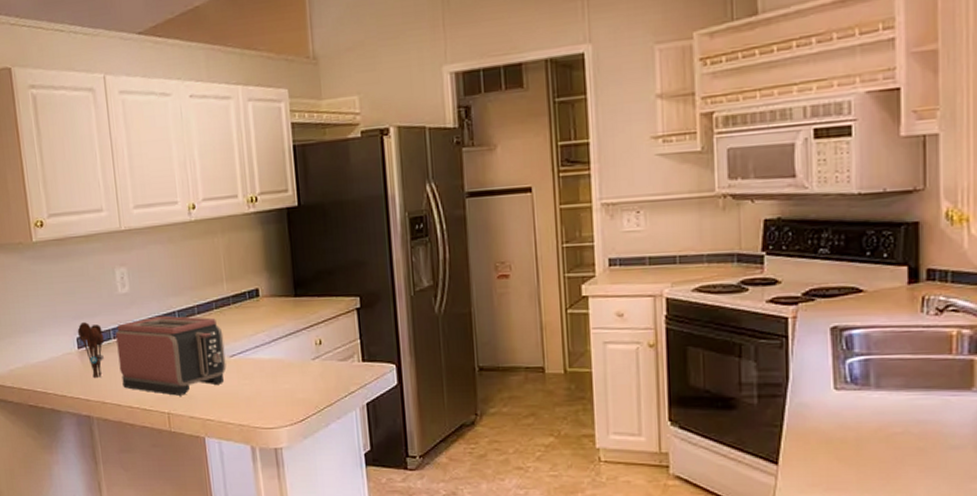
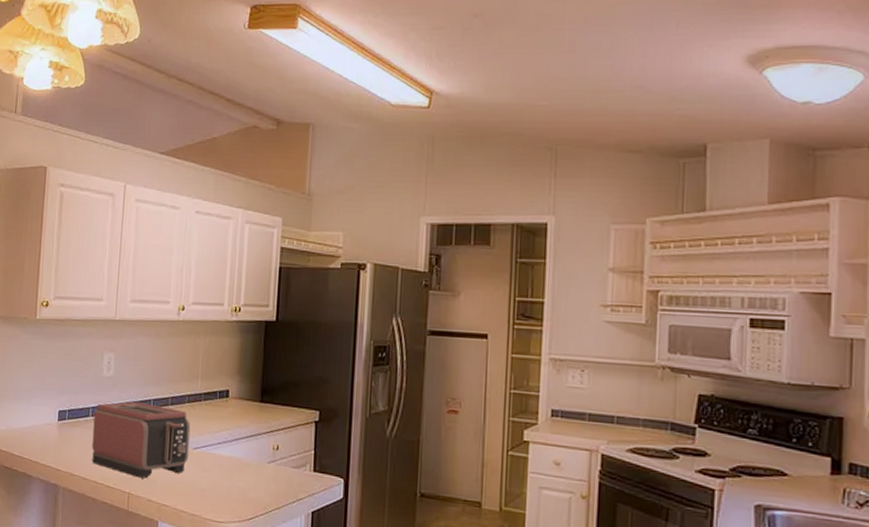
utensil holder: present [77,322,105,377] -> none [60,397,84,450]

